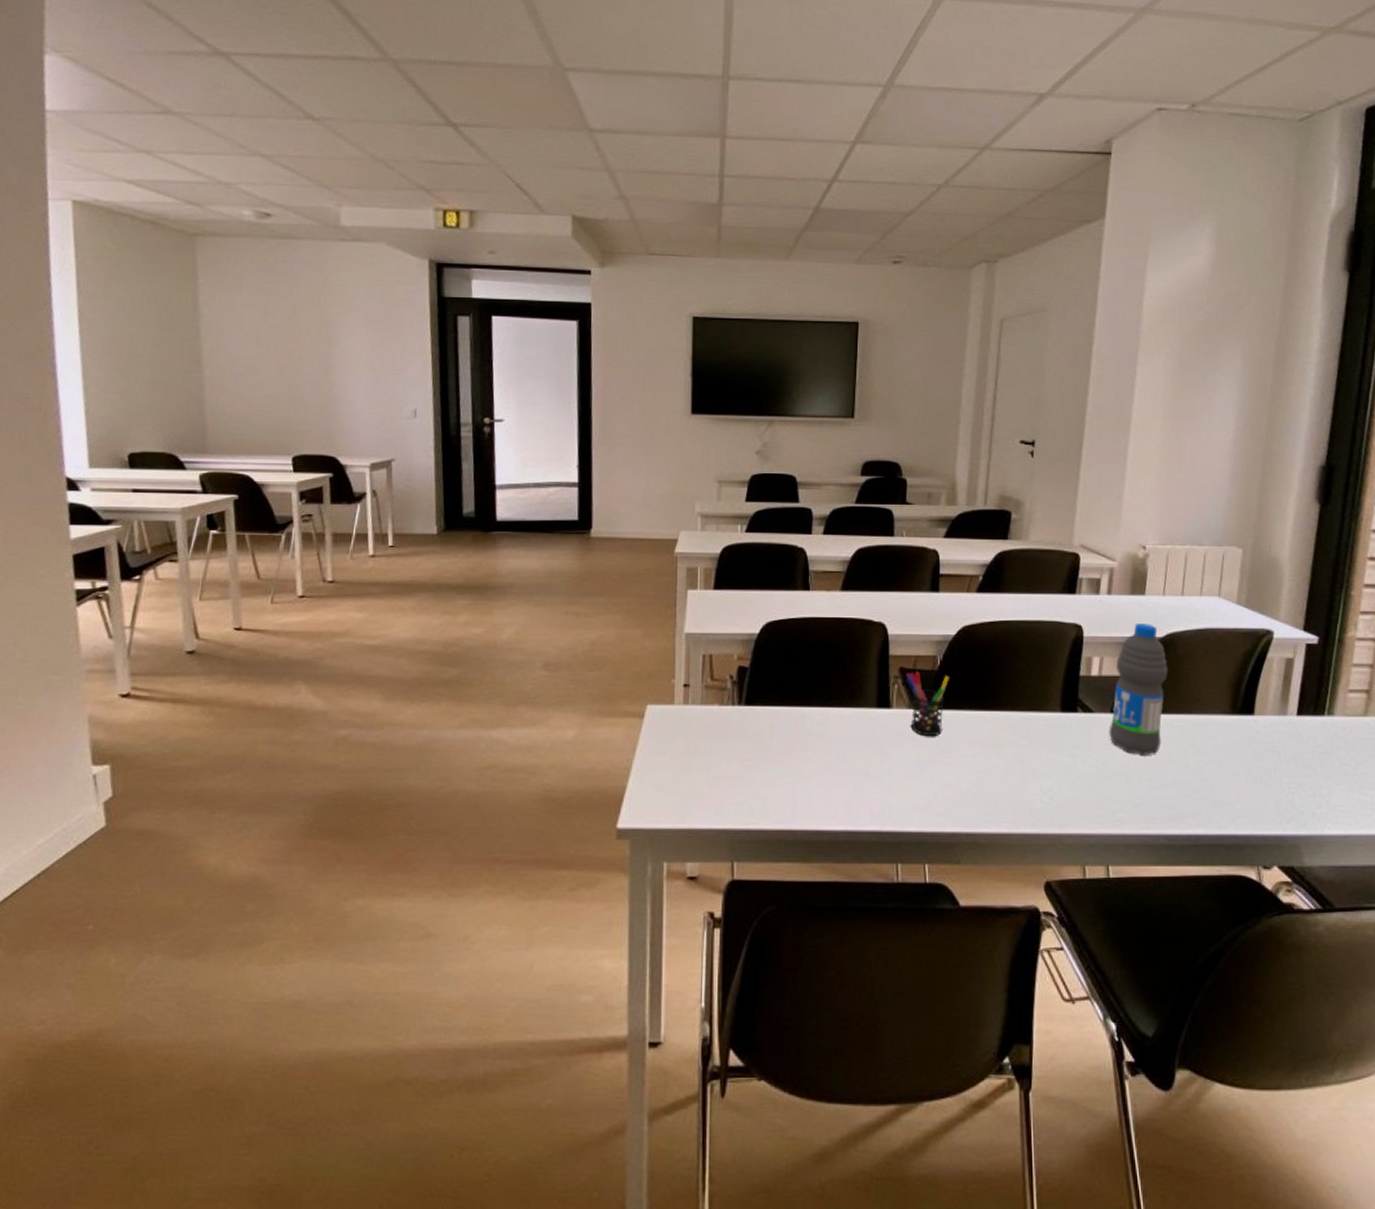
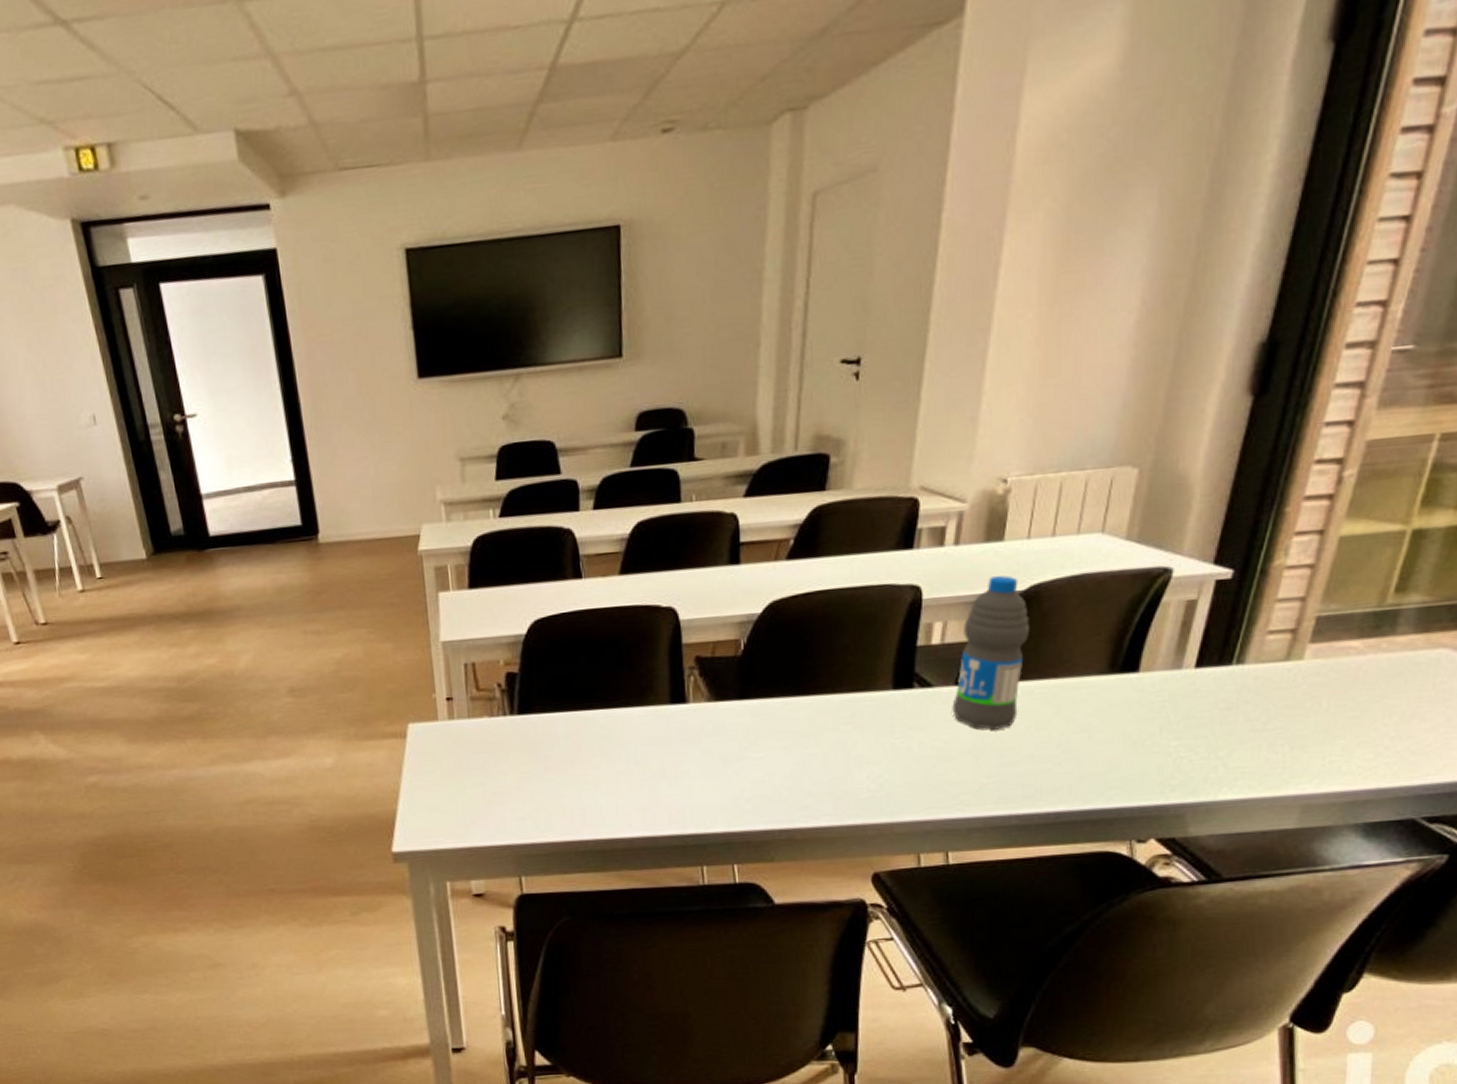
pen holder: present [906,672,950,737] -> none [703,659,757,731]

